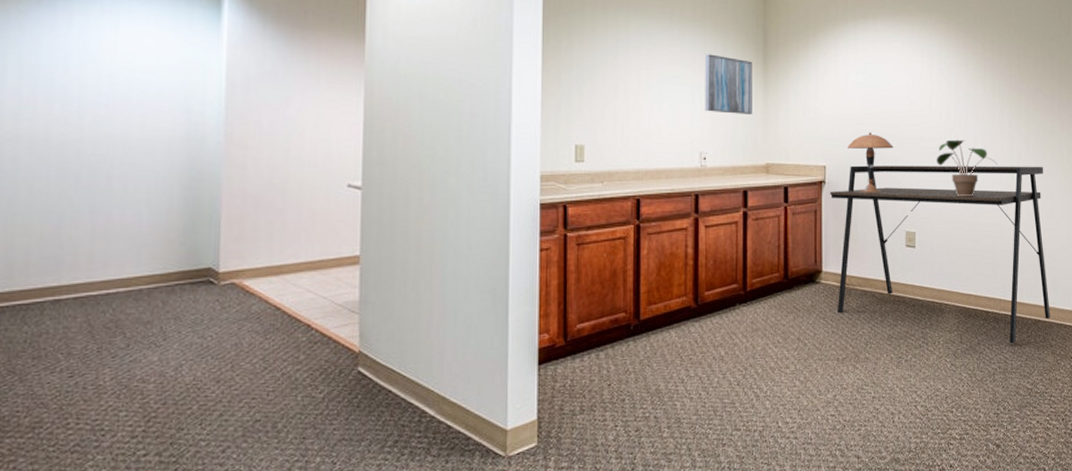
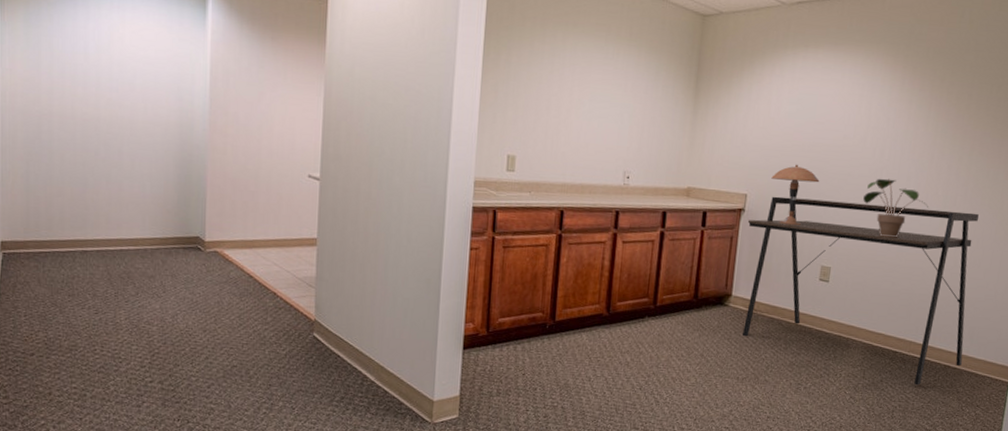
wall art: present [705,54,752,115] -> none [632,74,684,139]

